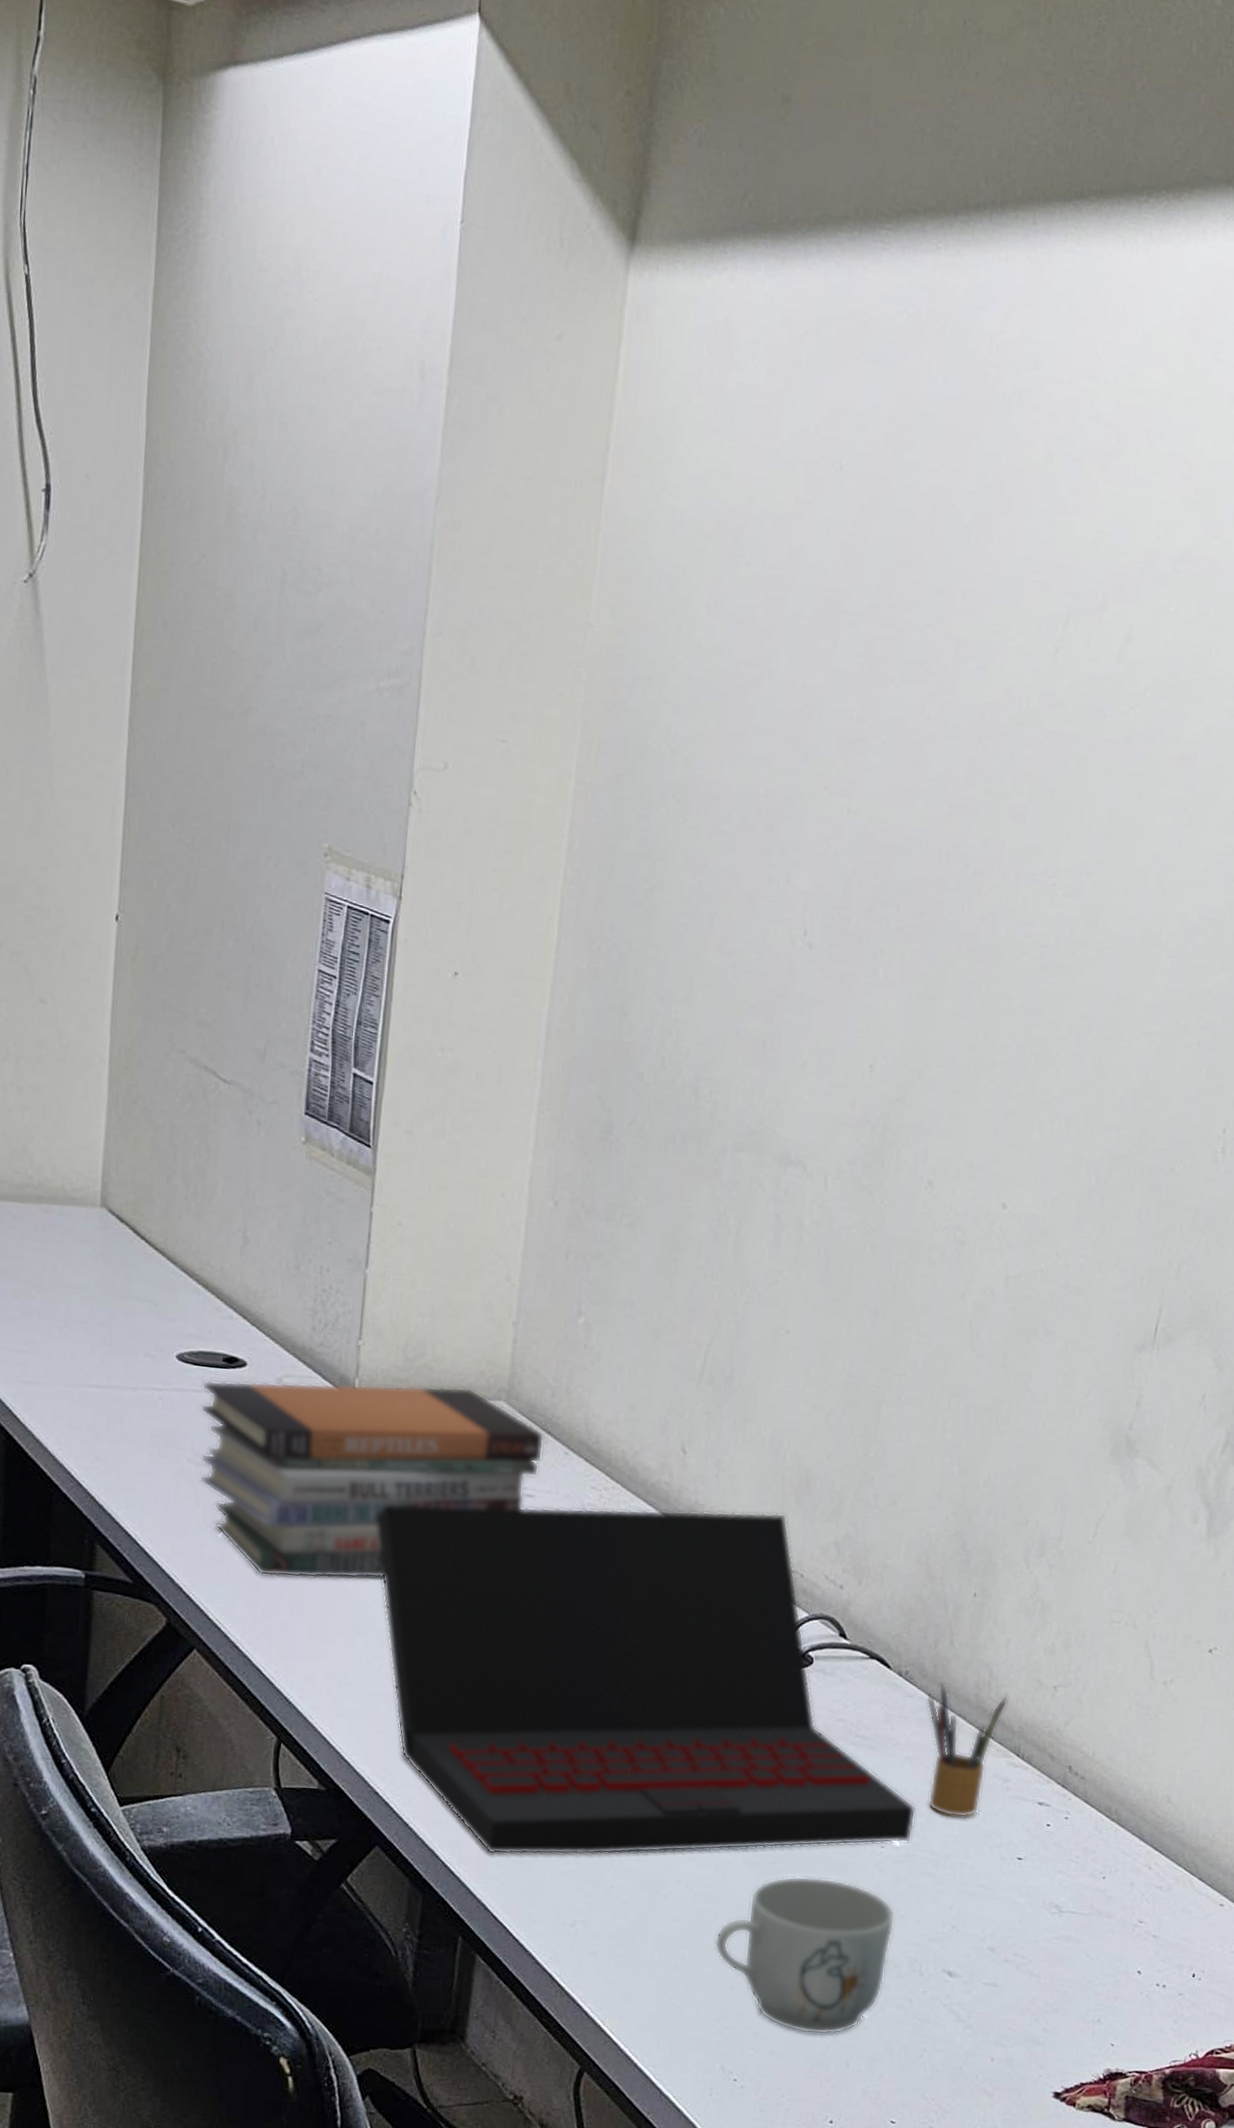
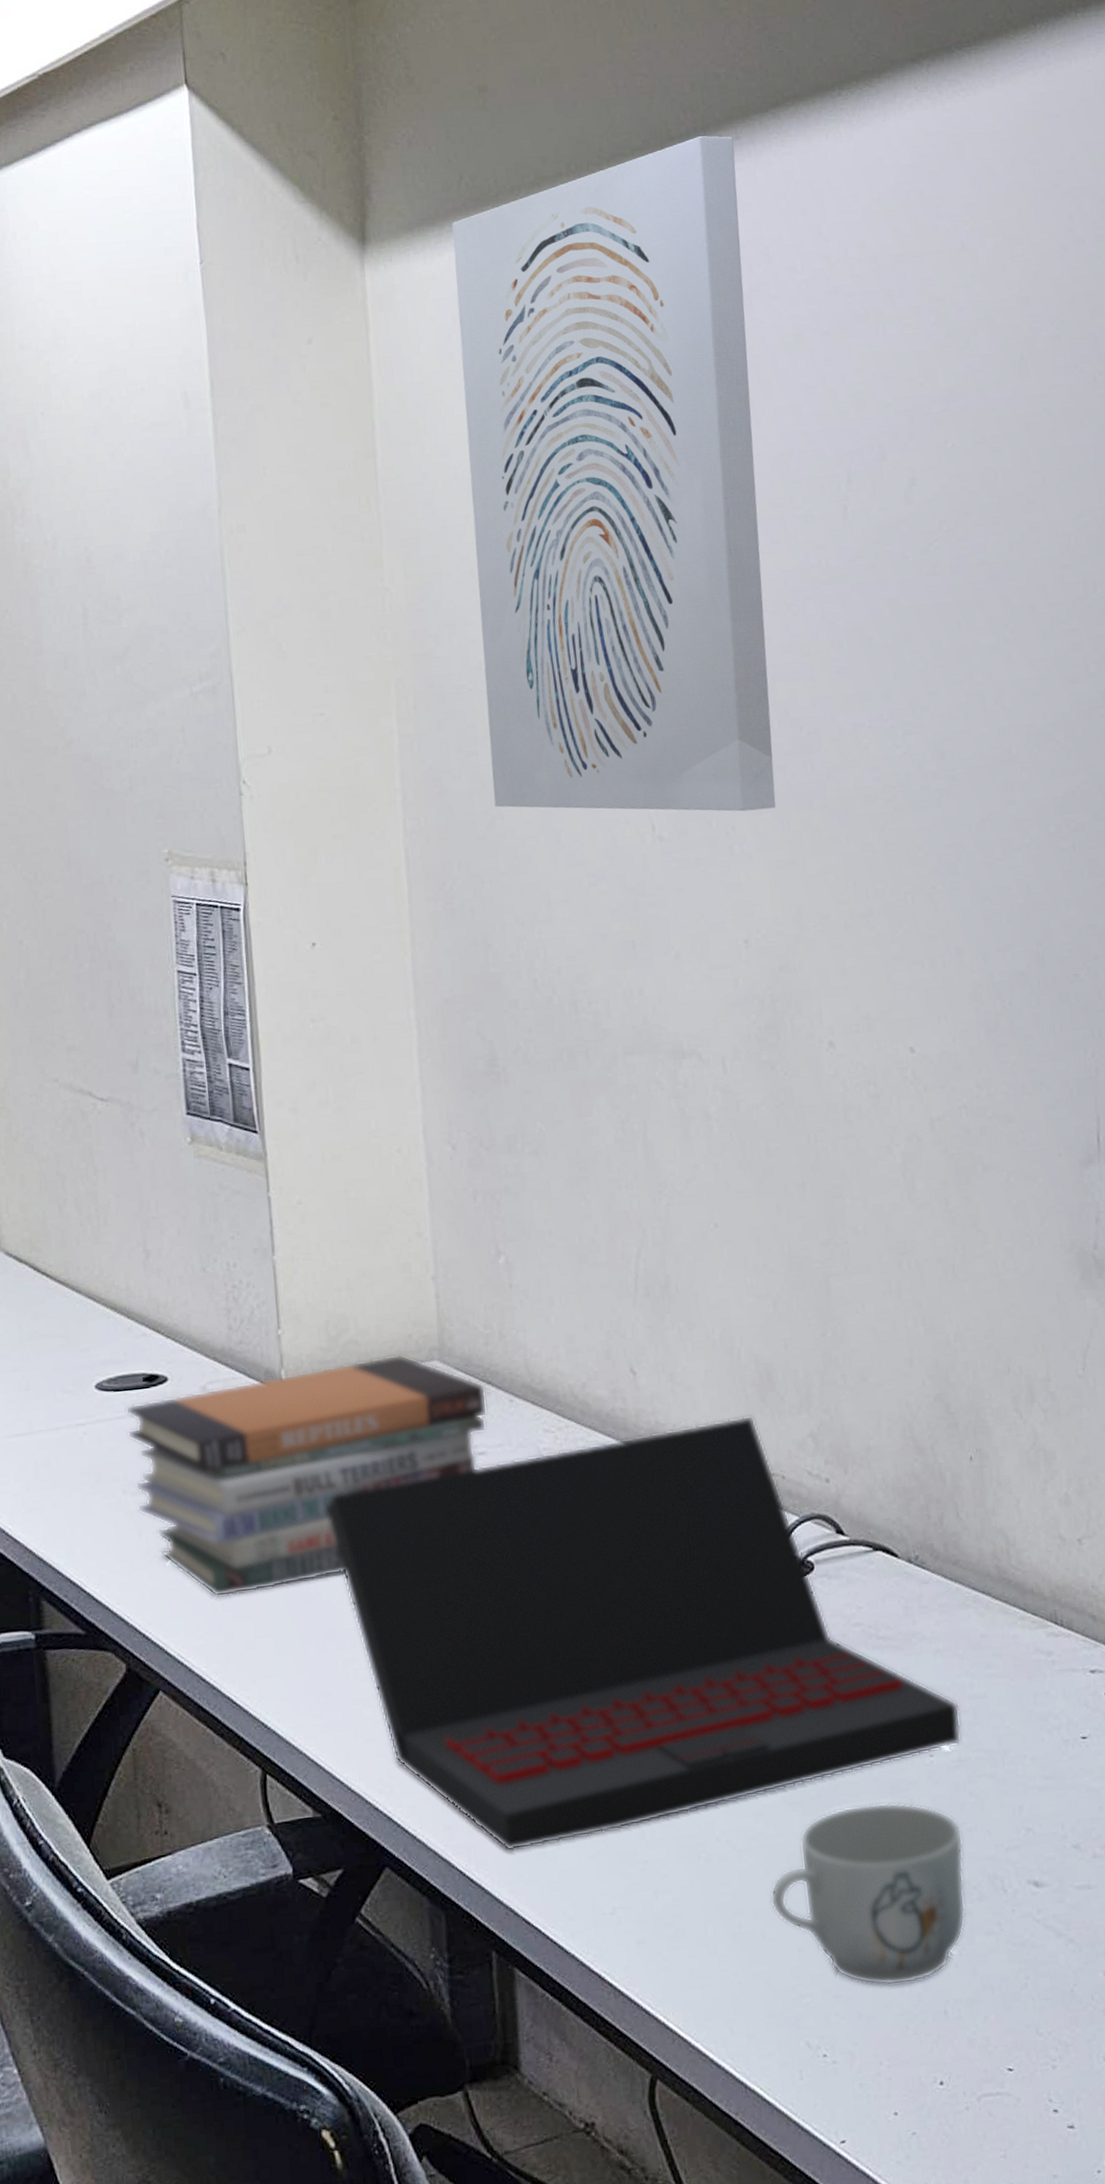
wall art: none [656,211,1030,941] -> present [452,136,776,812]
pencil box: present [926,1682,1009,1818] -> none [944,1559,1033,1707]

